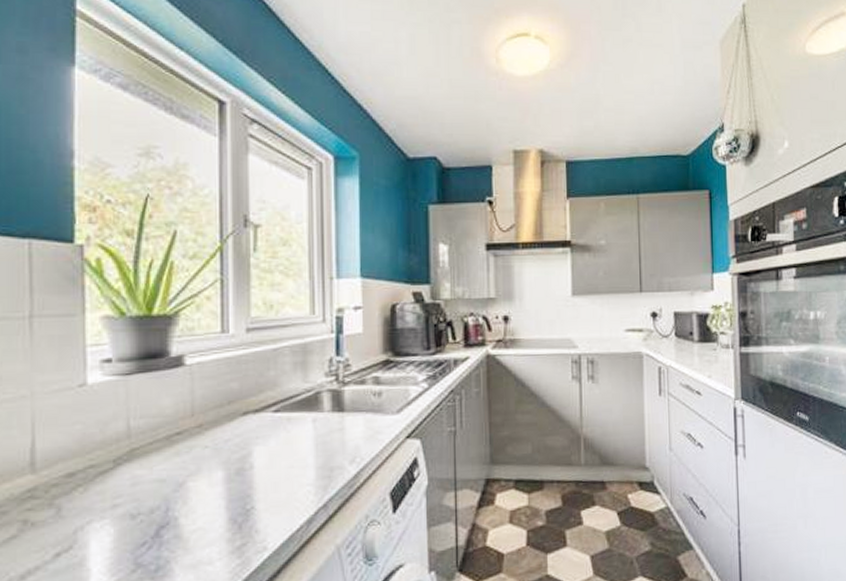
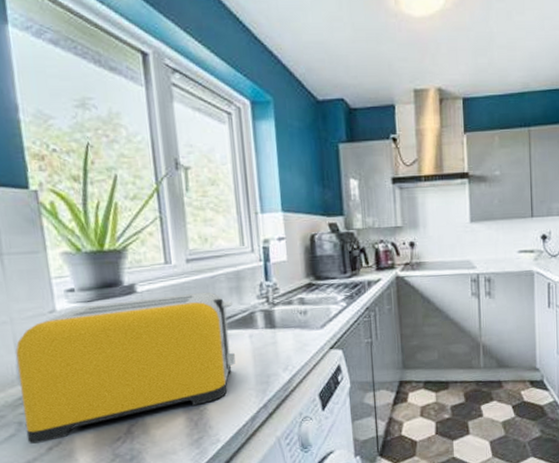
toaster: none [31,368,296,548] -> present [15,292,235,444]

